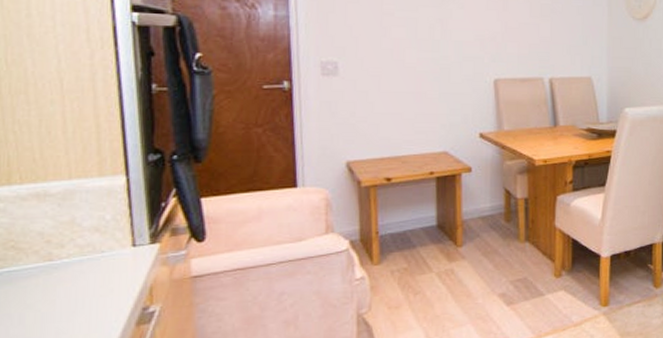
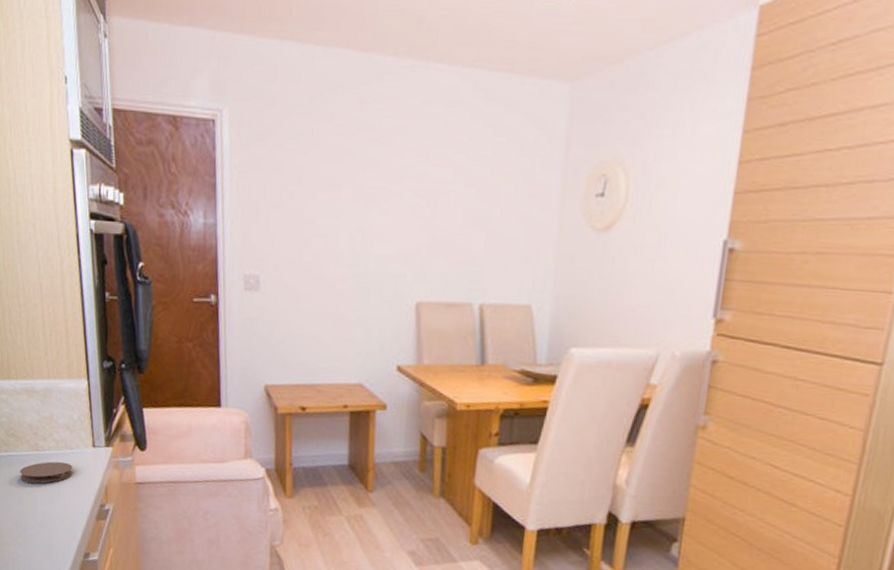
coaster: none [21,268,104,299] -> present [19,461,73,484]

